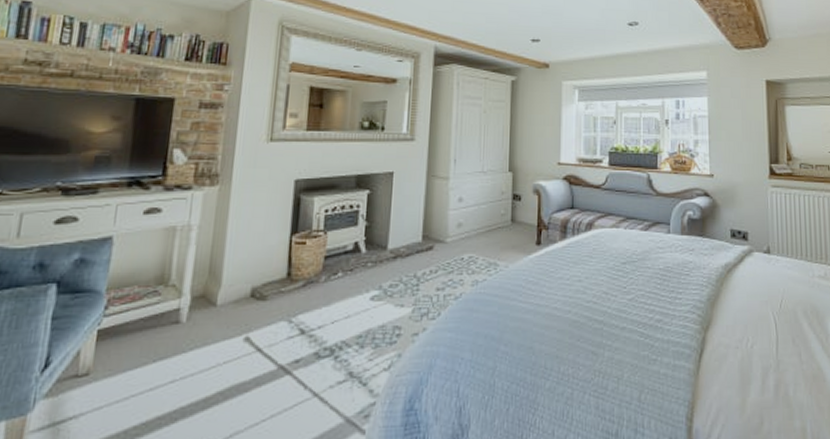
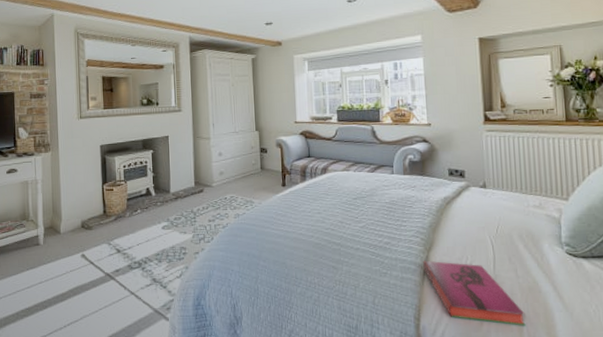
hardback book: none [698,342,810,424] -> present [422,260,526,326]

